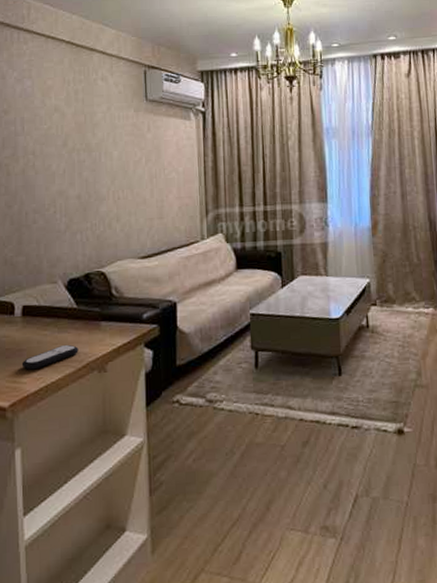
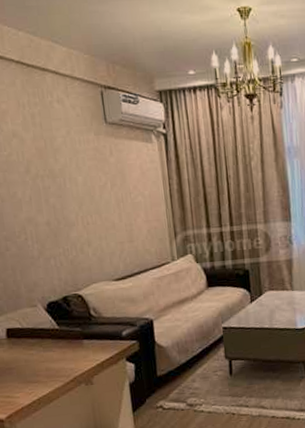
remote control: present [21,344,79,370] -> none [12,361,65,386]

